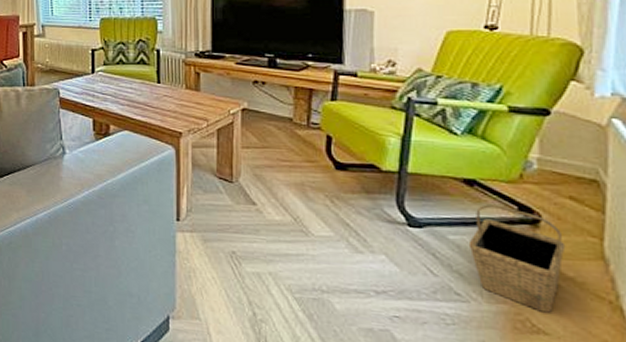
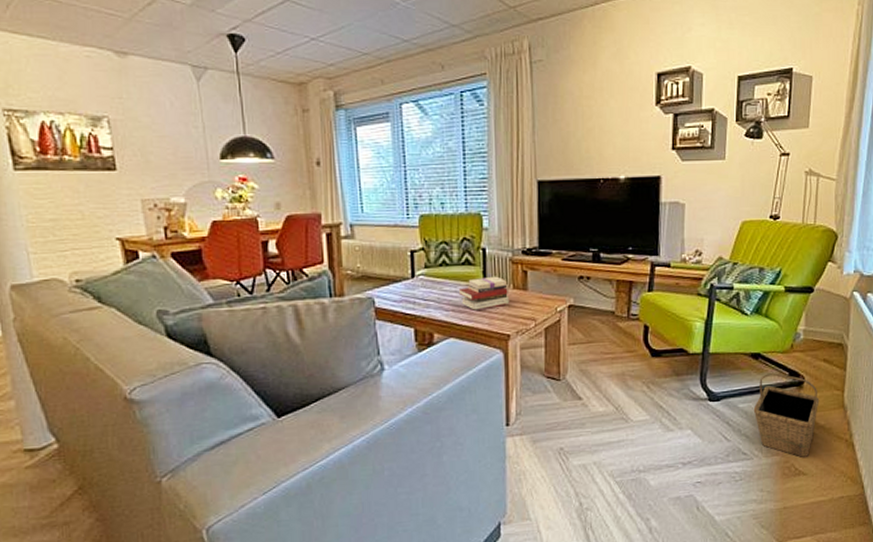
books: none [133,76,182,107] -> present [458,276,510,311]

